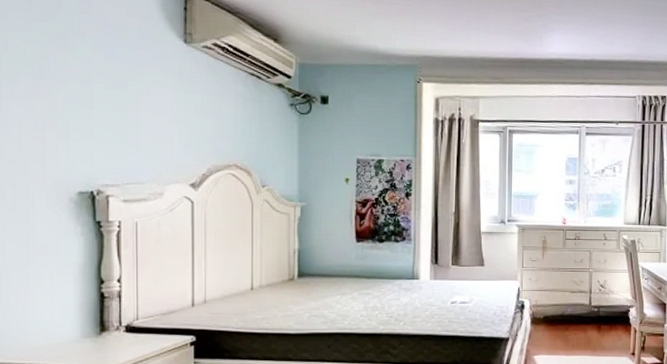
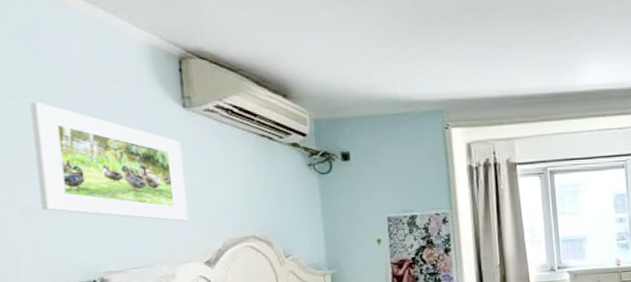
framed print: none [51,27,180,146] -> present [30,102,188,222]

